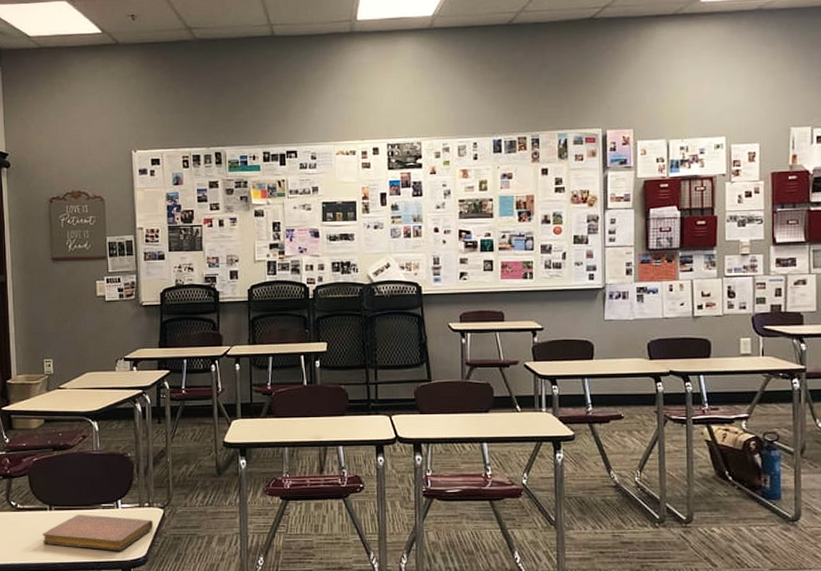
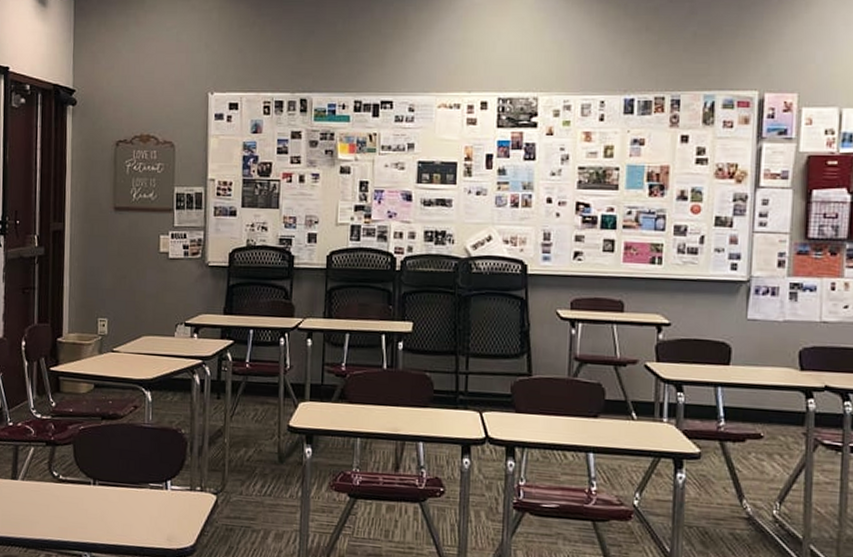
notebook: present [43,514,153,551] -> none [84,492,204,538]

